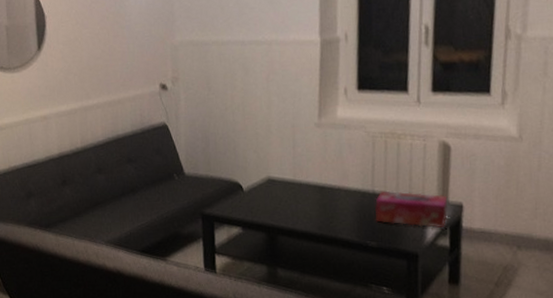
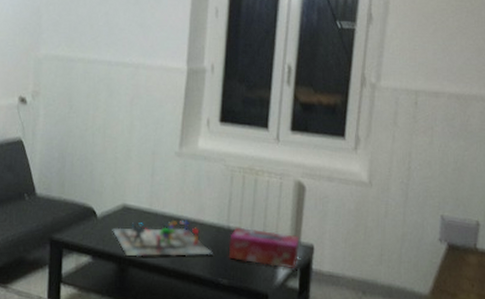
board game: none [259,187,360,226] -> present [112,219,213,257]

